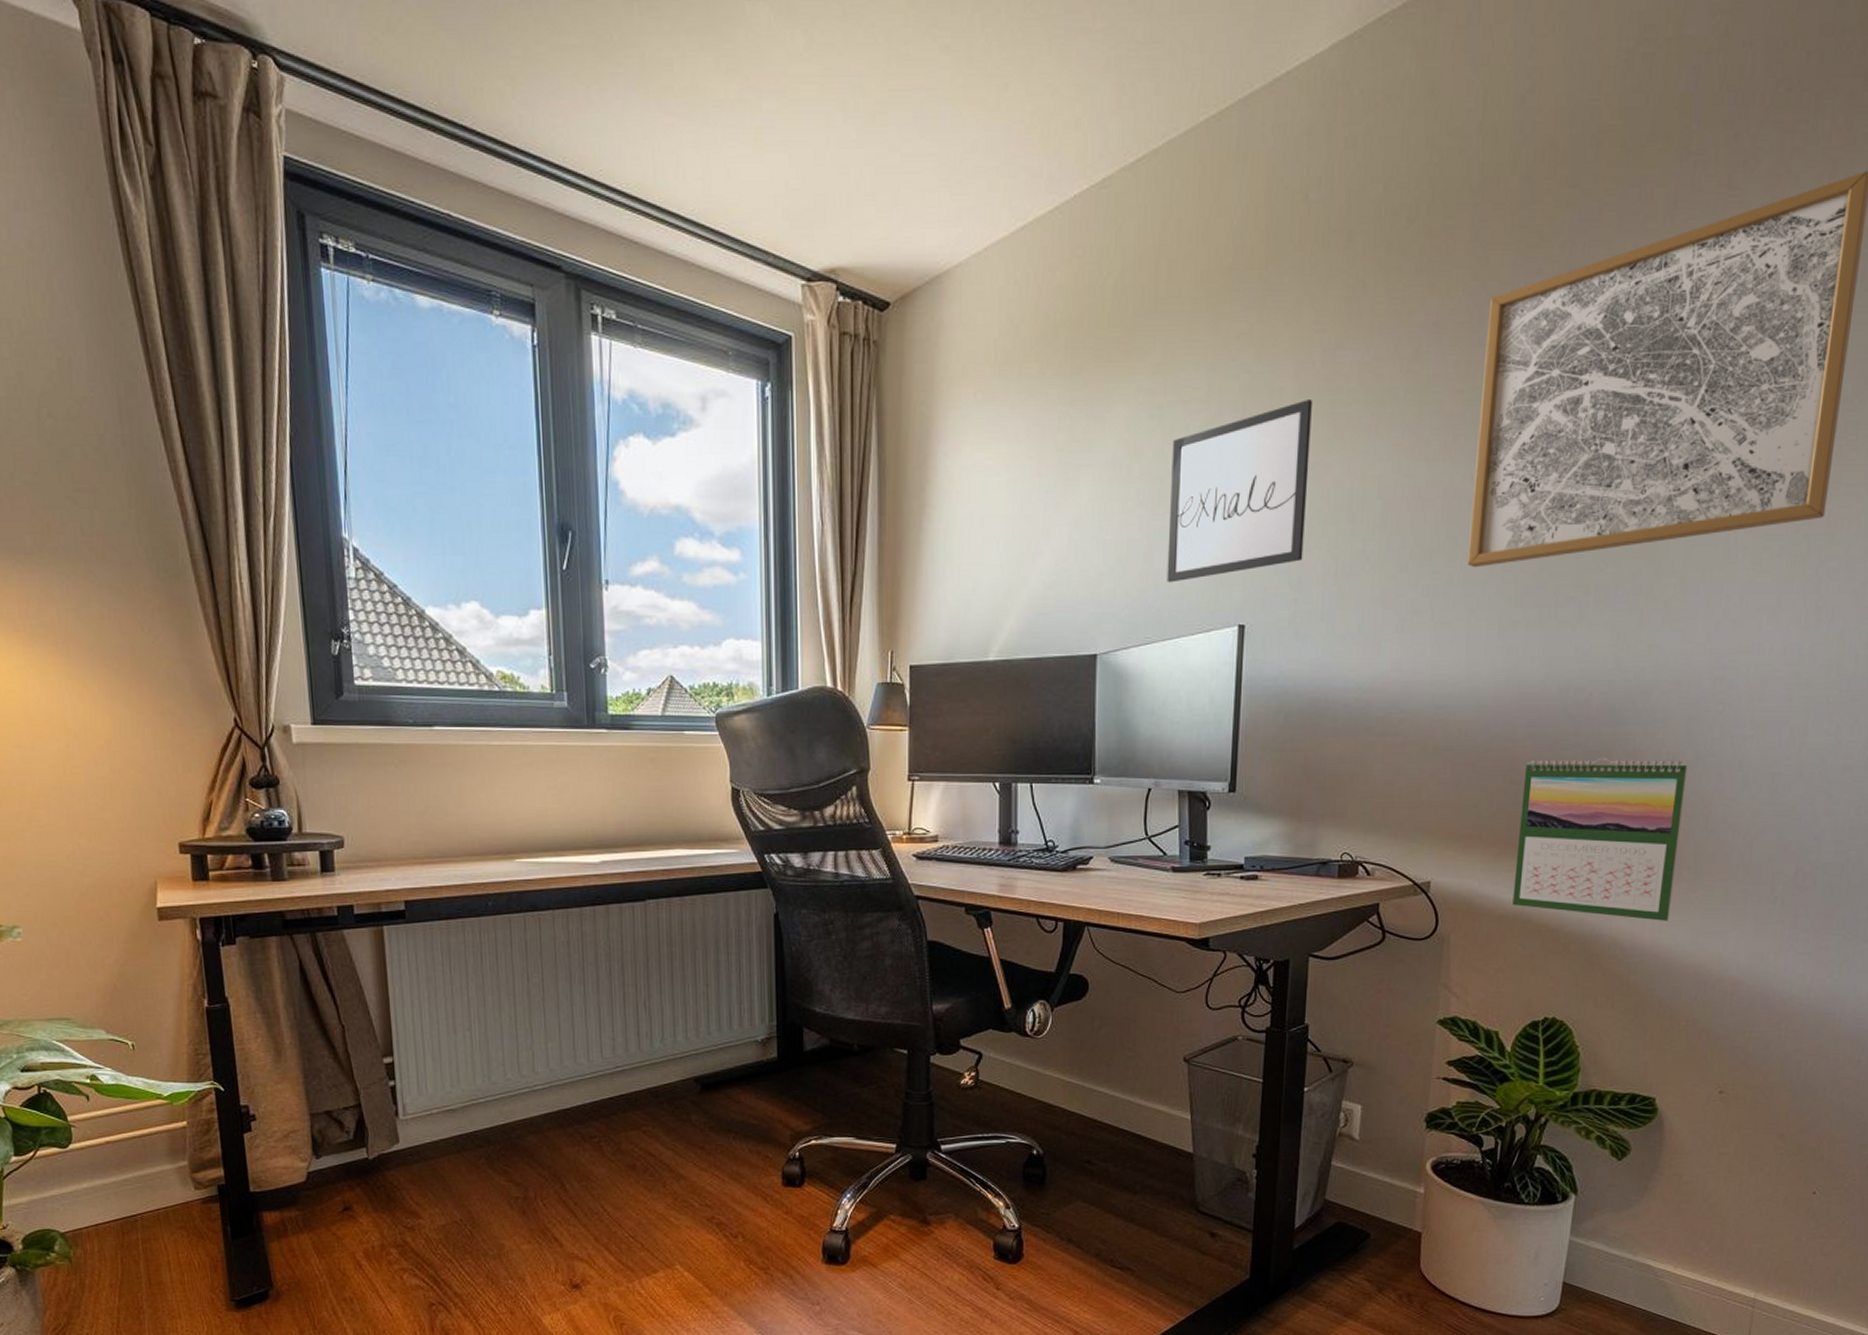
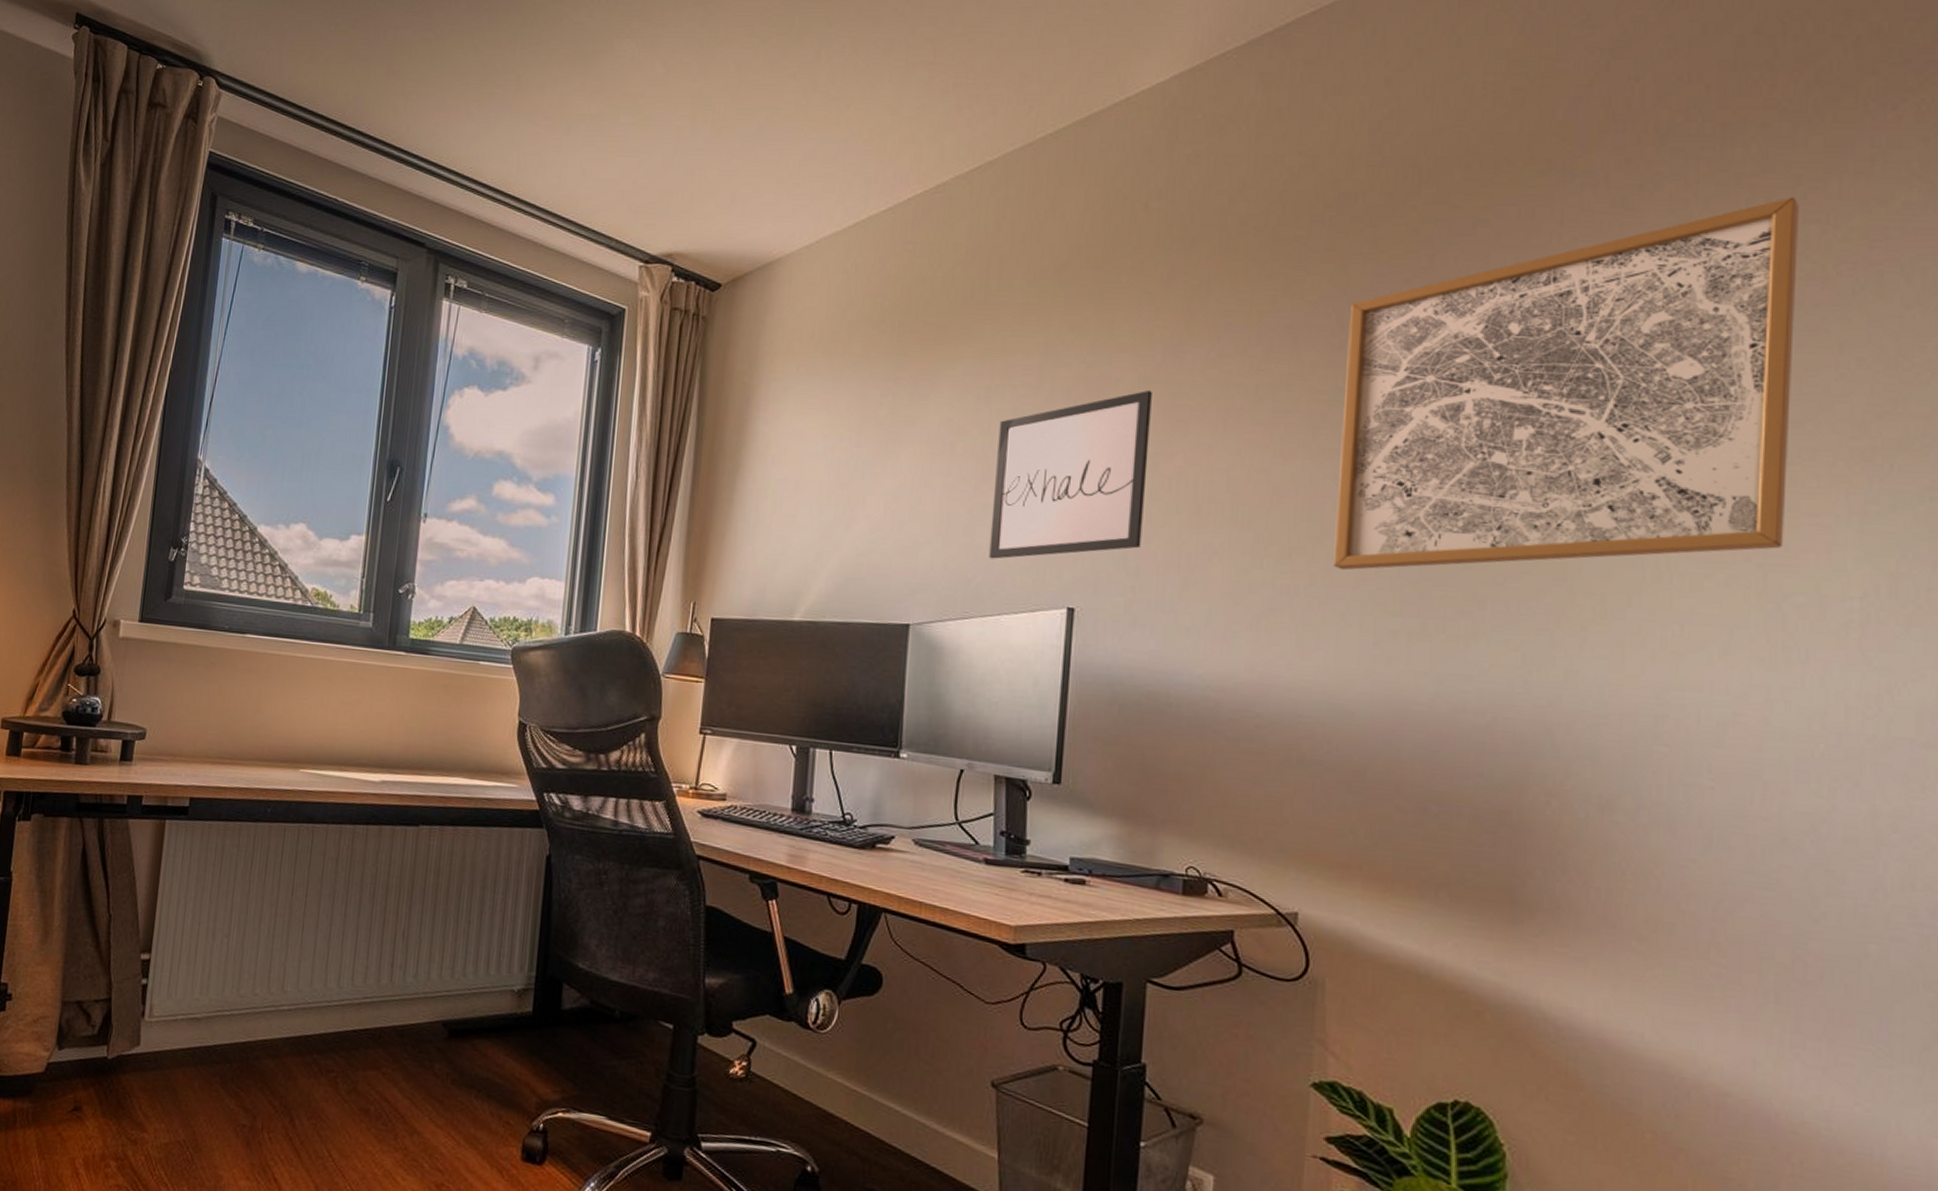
calendar: present [1512,757,1688,921] -> none [1404,786,1628,1001]

